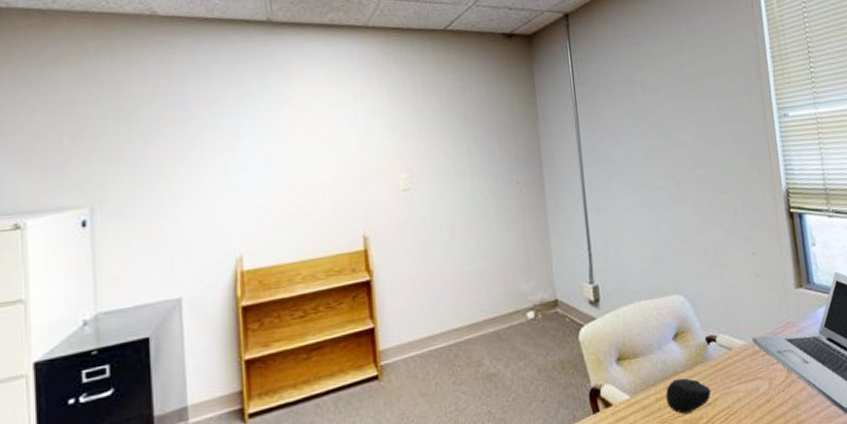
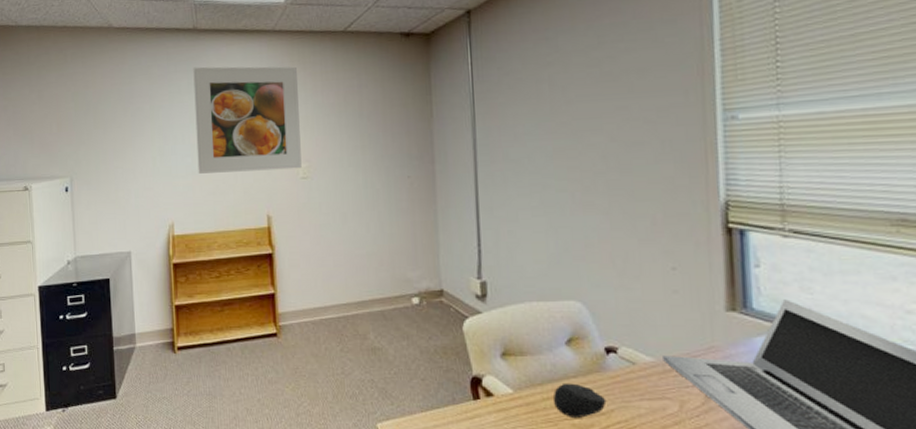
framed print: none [267,65,402,192] -> present [193,66,302,174]

